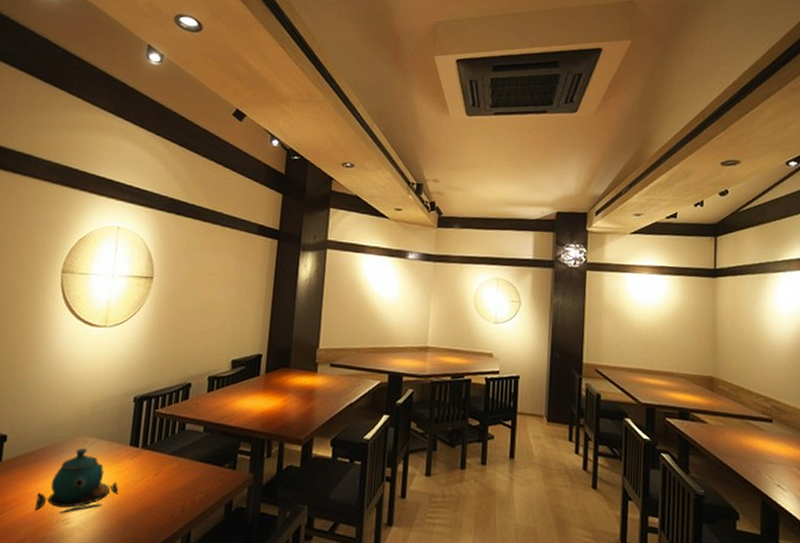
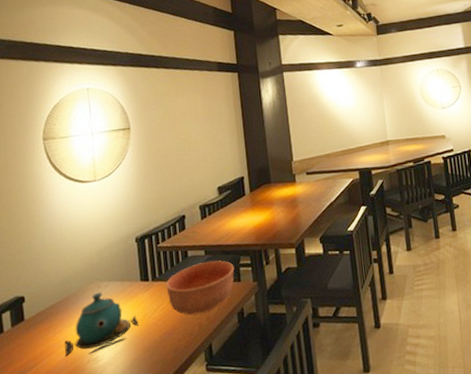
bowl: none [155,439,232,497] -> present [166,260,235,316]

